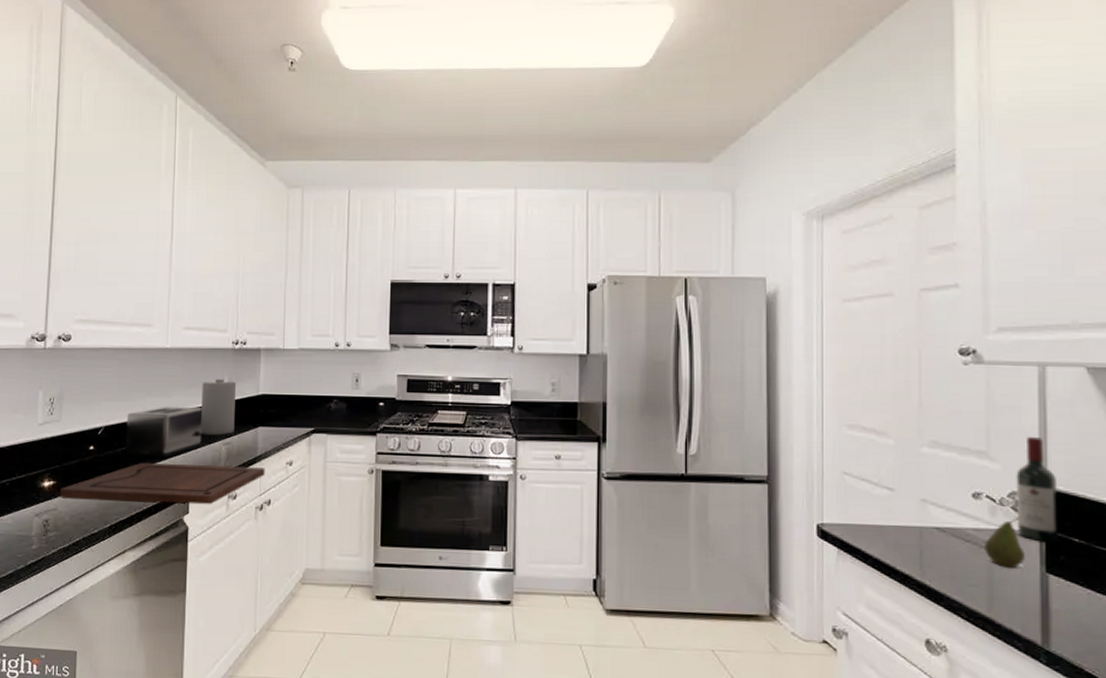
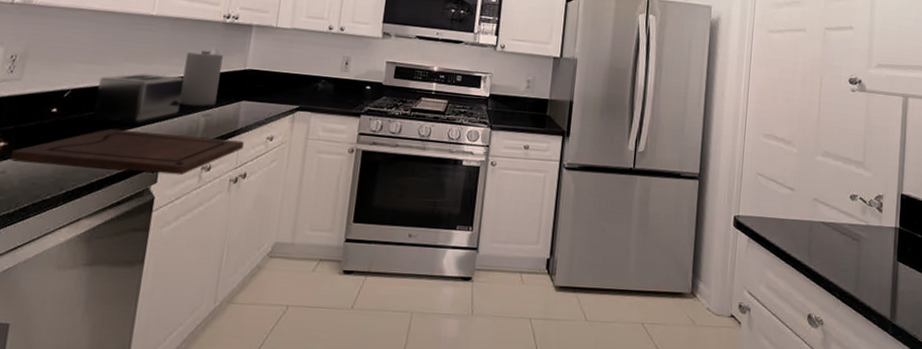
fruit: present [984,517,1025,568] -> none [856,216,884,257]
wine bottle: present [1016,436,1060,544] -> none [879,151,910,239]

